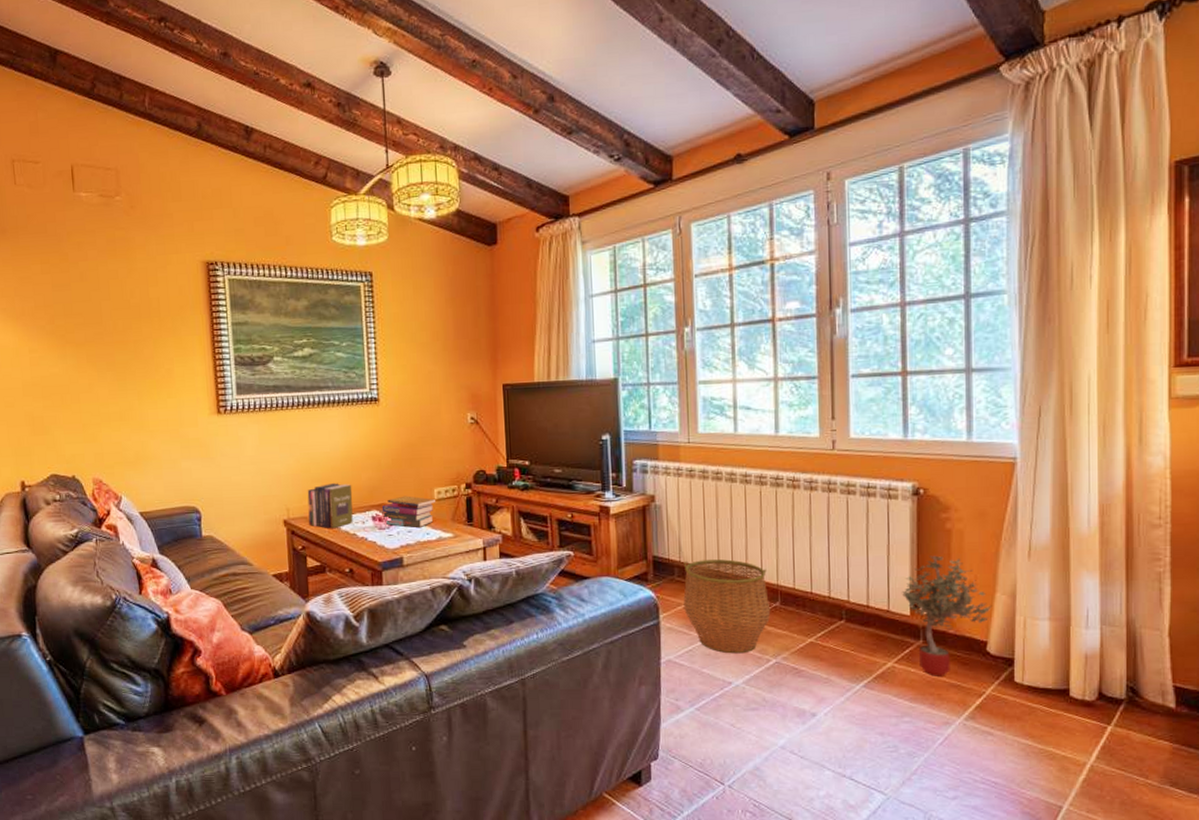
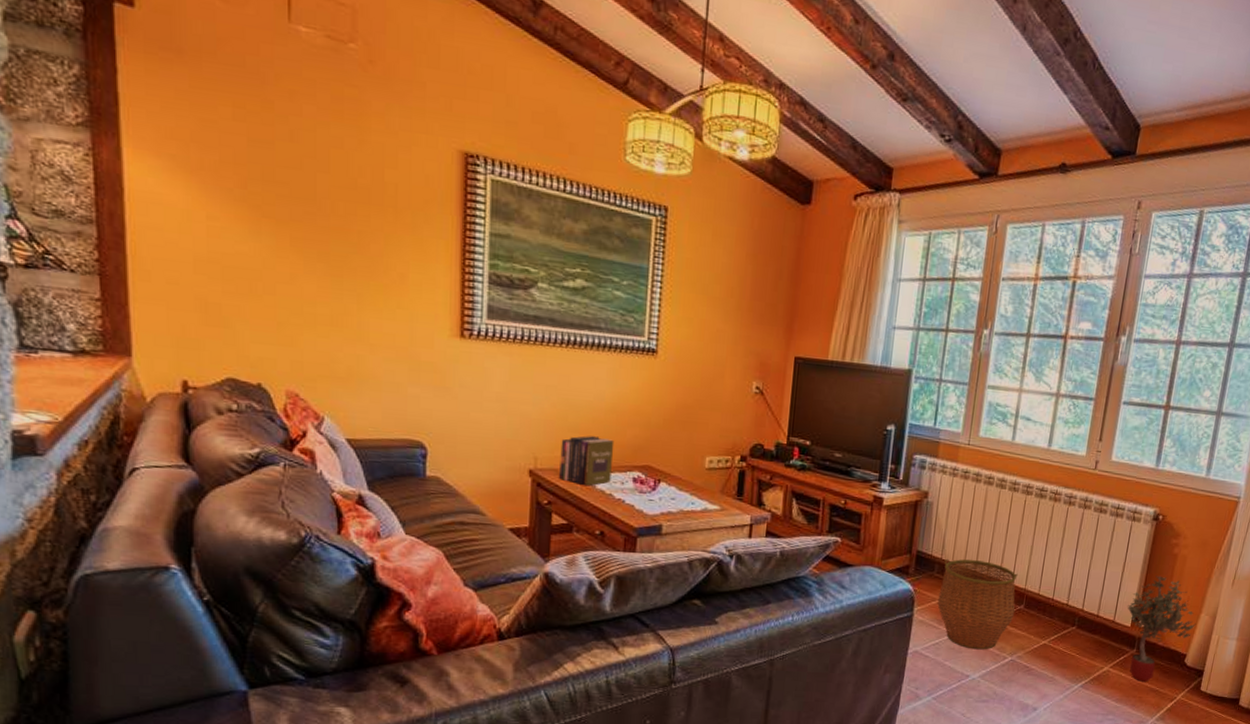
books: present [381,495,435,528] -> none [645,460,706,496]

